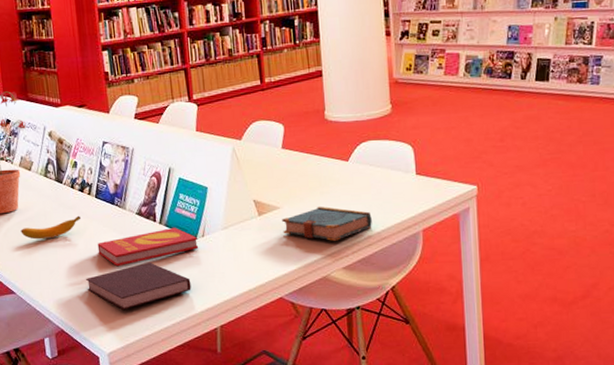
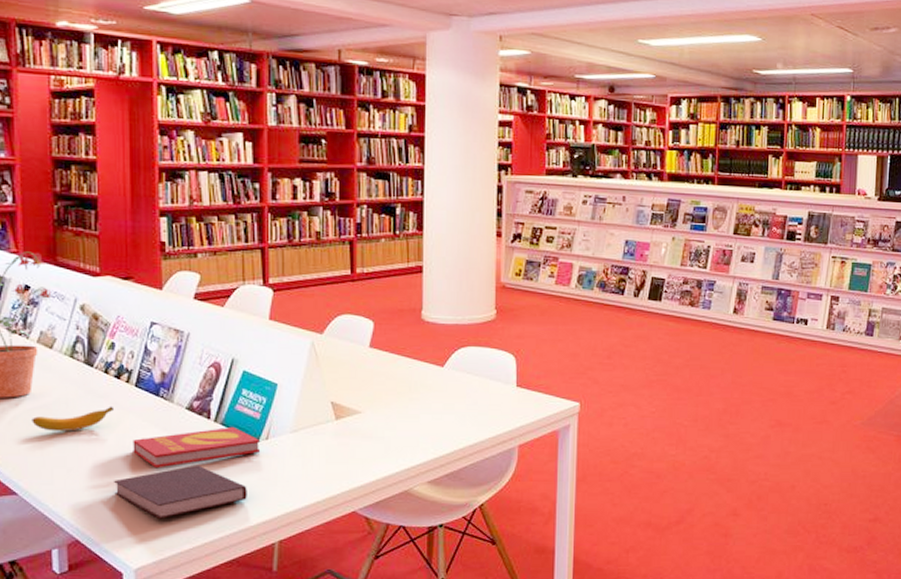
book: present [282,206,372,241] -> none [363,413,464,452]

